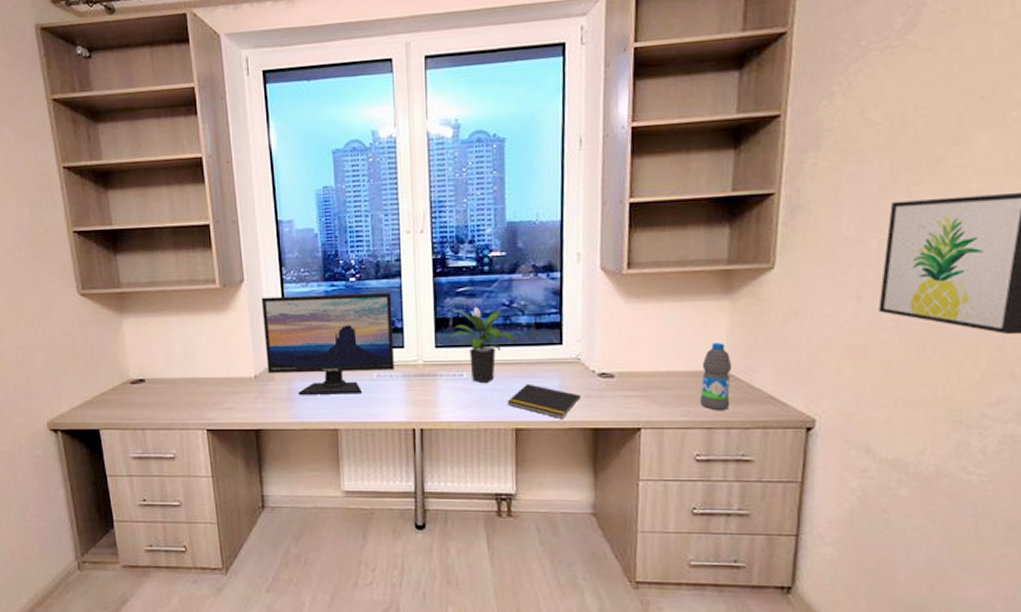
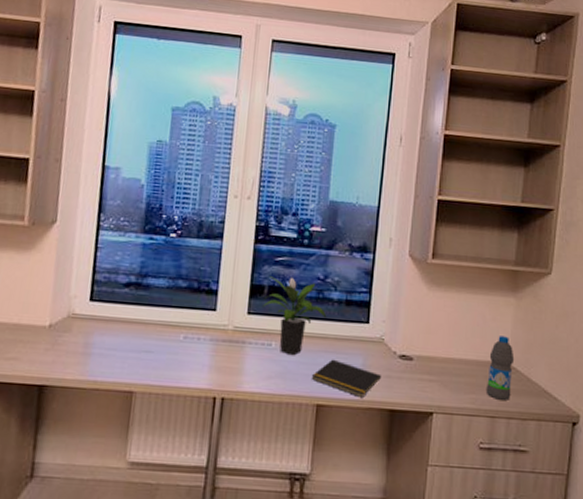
computer monitor: present [261,292,394,395] -> none [65,241,211,355]

